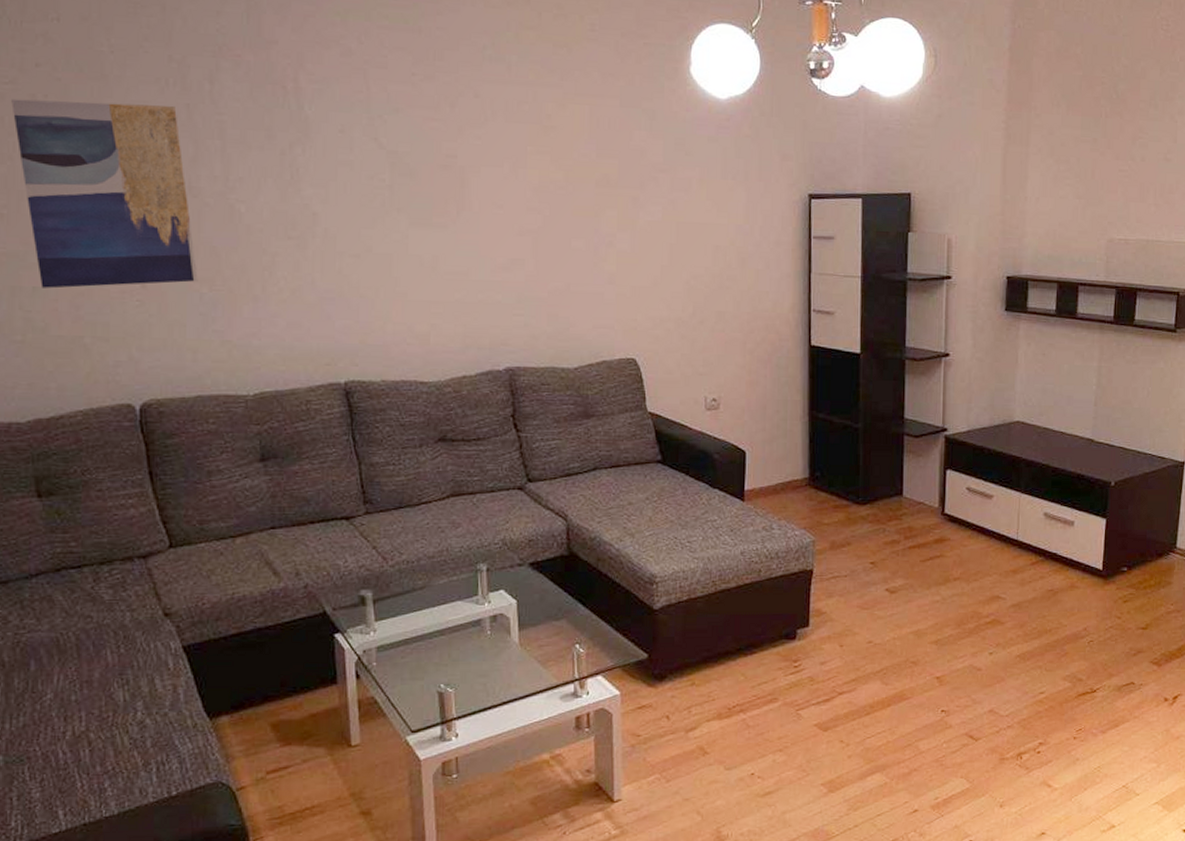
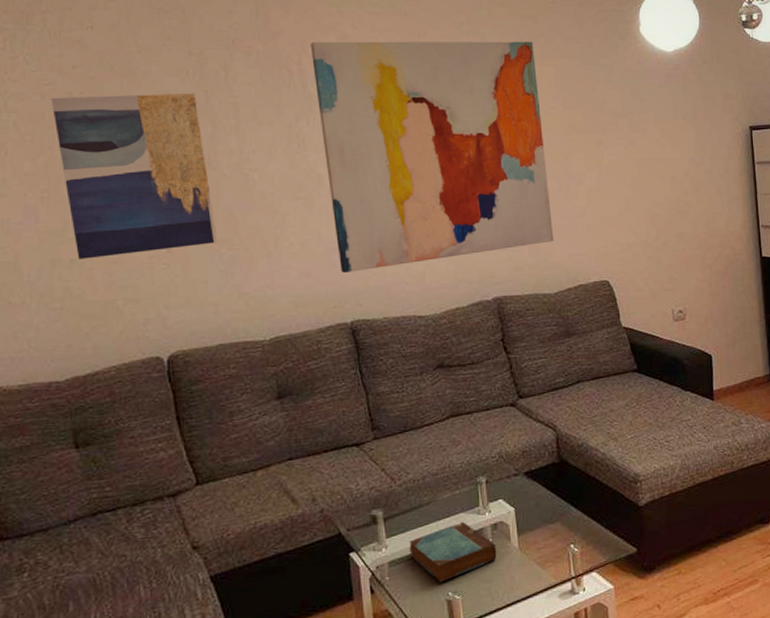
wall art: none [309,55,577,327] -> present [310,41,554,274]
book: none [400,610,495,673] -> present [409,521,497,583]

